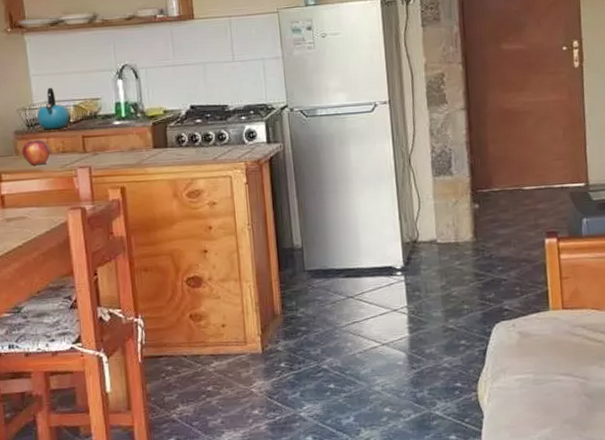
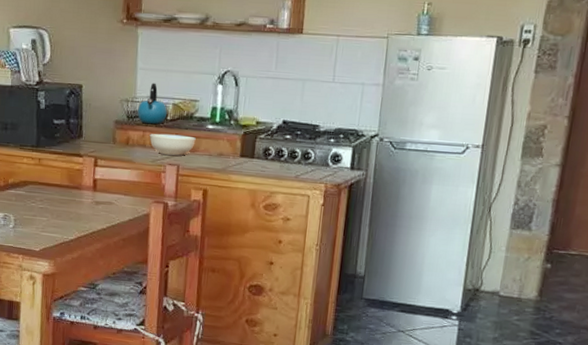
fruit: present [22,139,51,166] -> none [119,131,145,157]
bowl: none [54,135,104,158] -> present [149,133,196,156]

